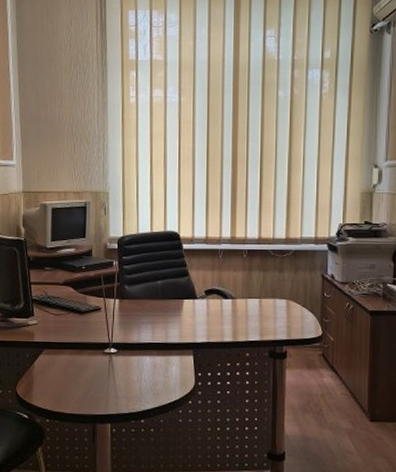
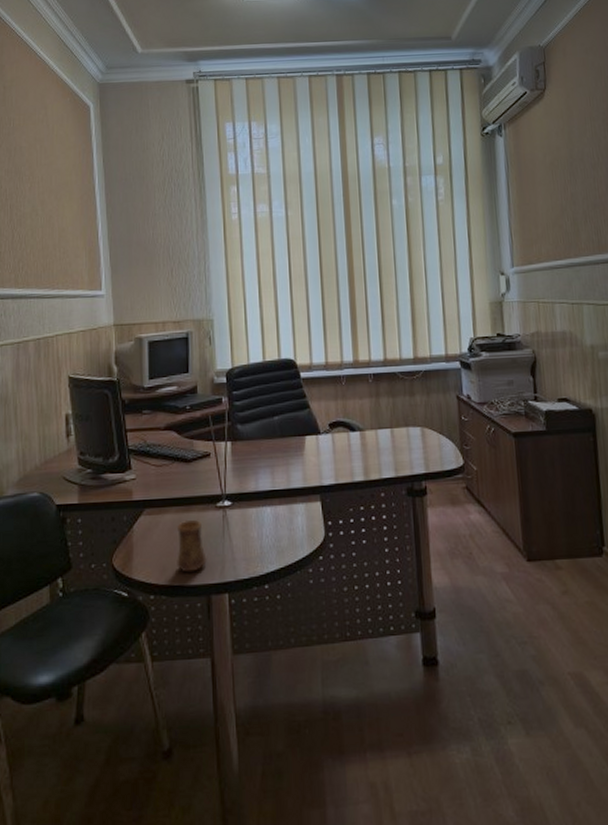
cup: none [69,361,95,404] -> present [176,519,208,573]

